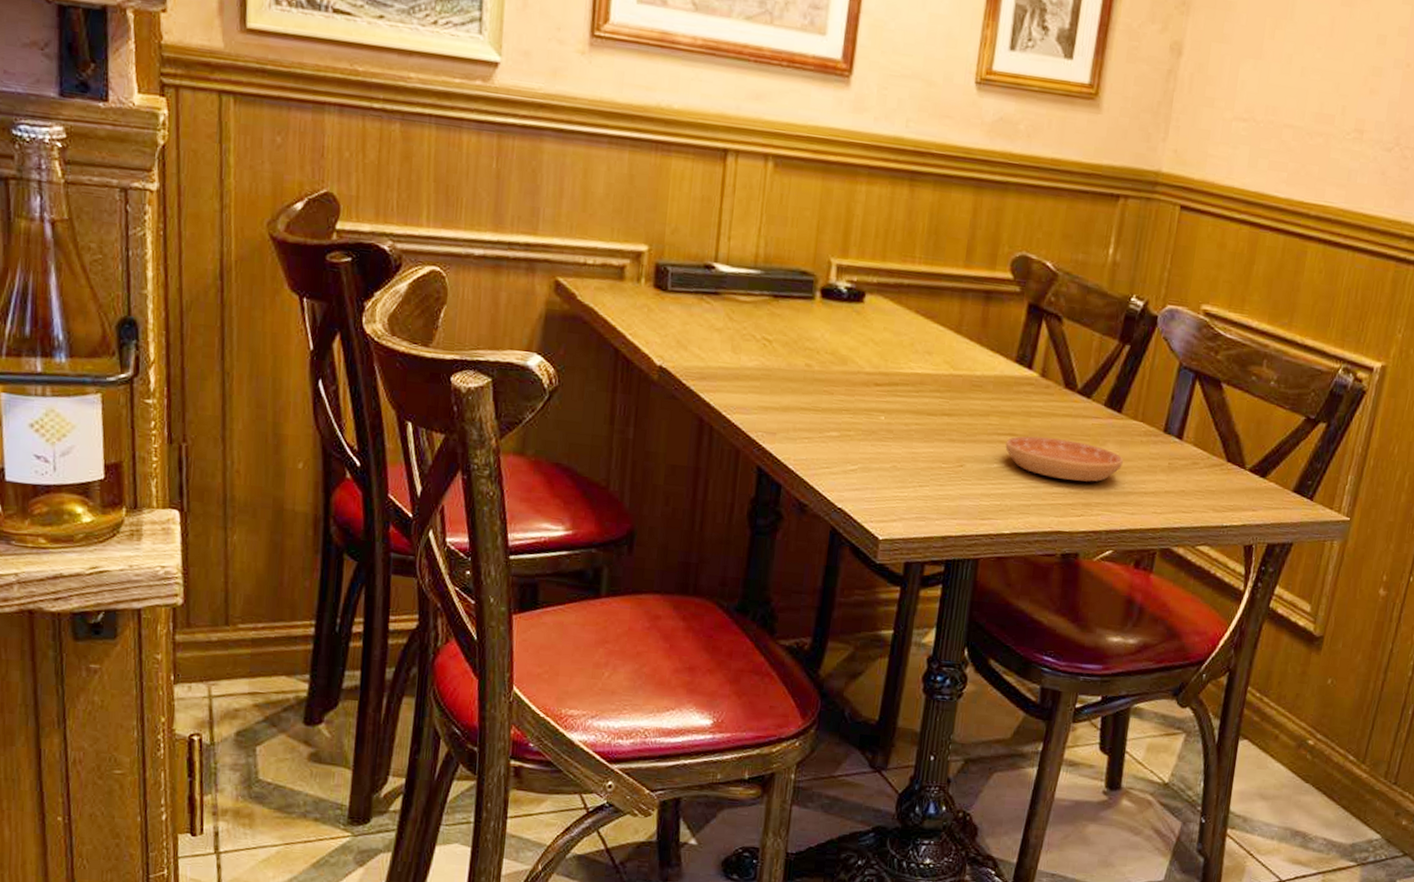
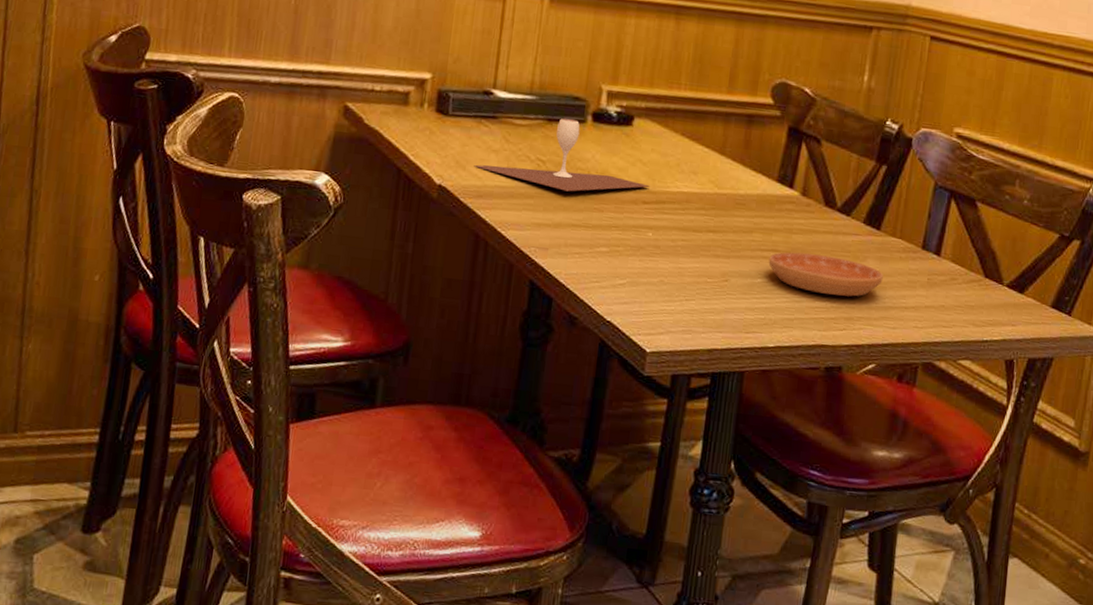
wine glass: none [696,295,882,374] -> present [474,118,650,192]

